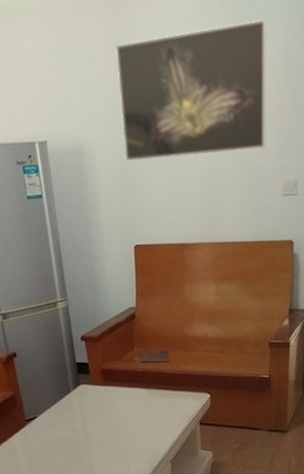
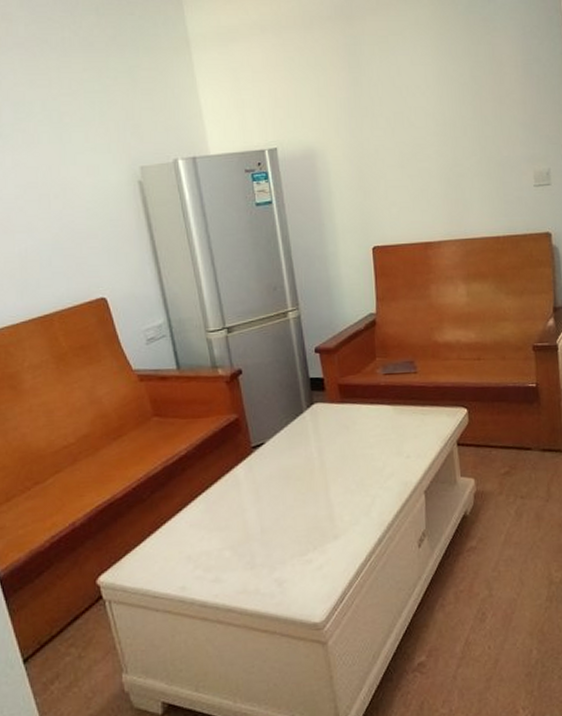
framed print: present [114,19,267,161] -> none [346,19,512,162]

